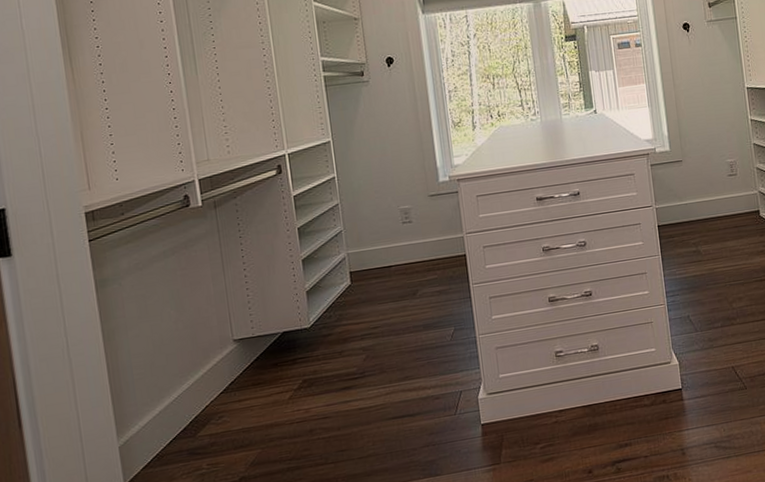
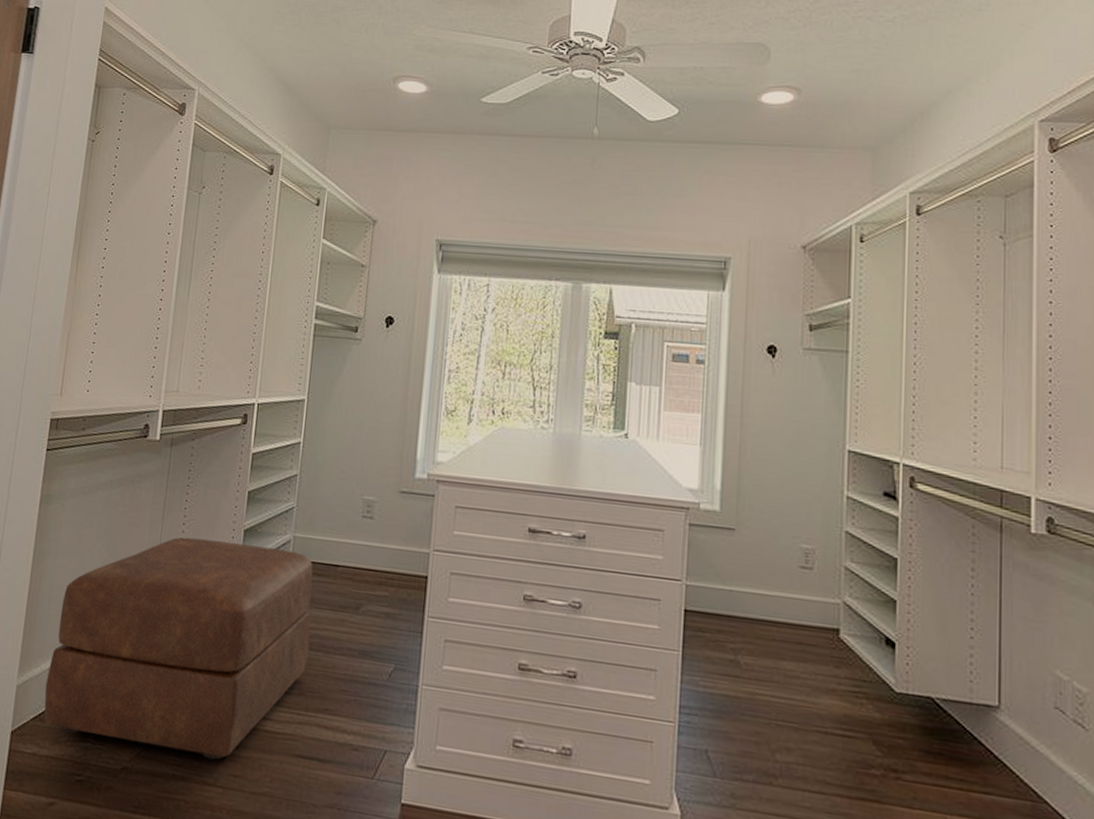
ottoman: none [143,265,382,469] -> present [44,537,313,760]

